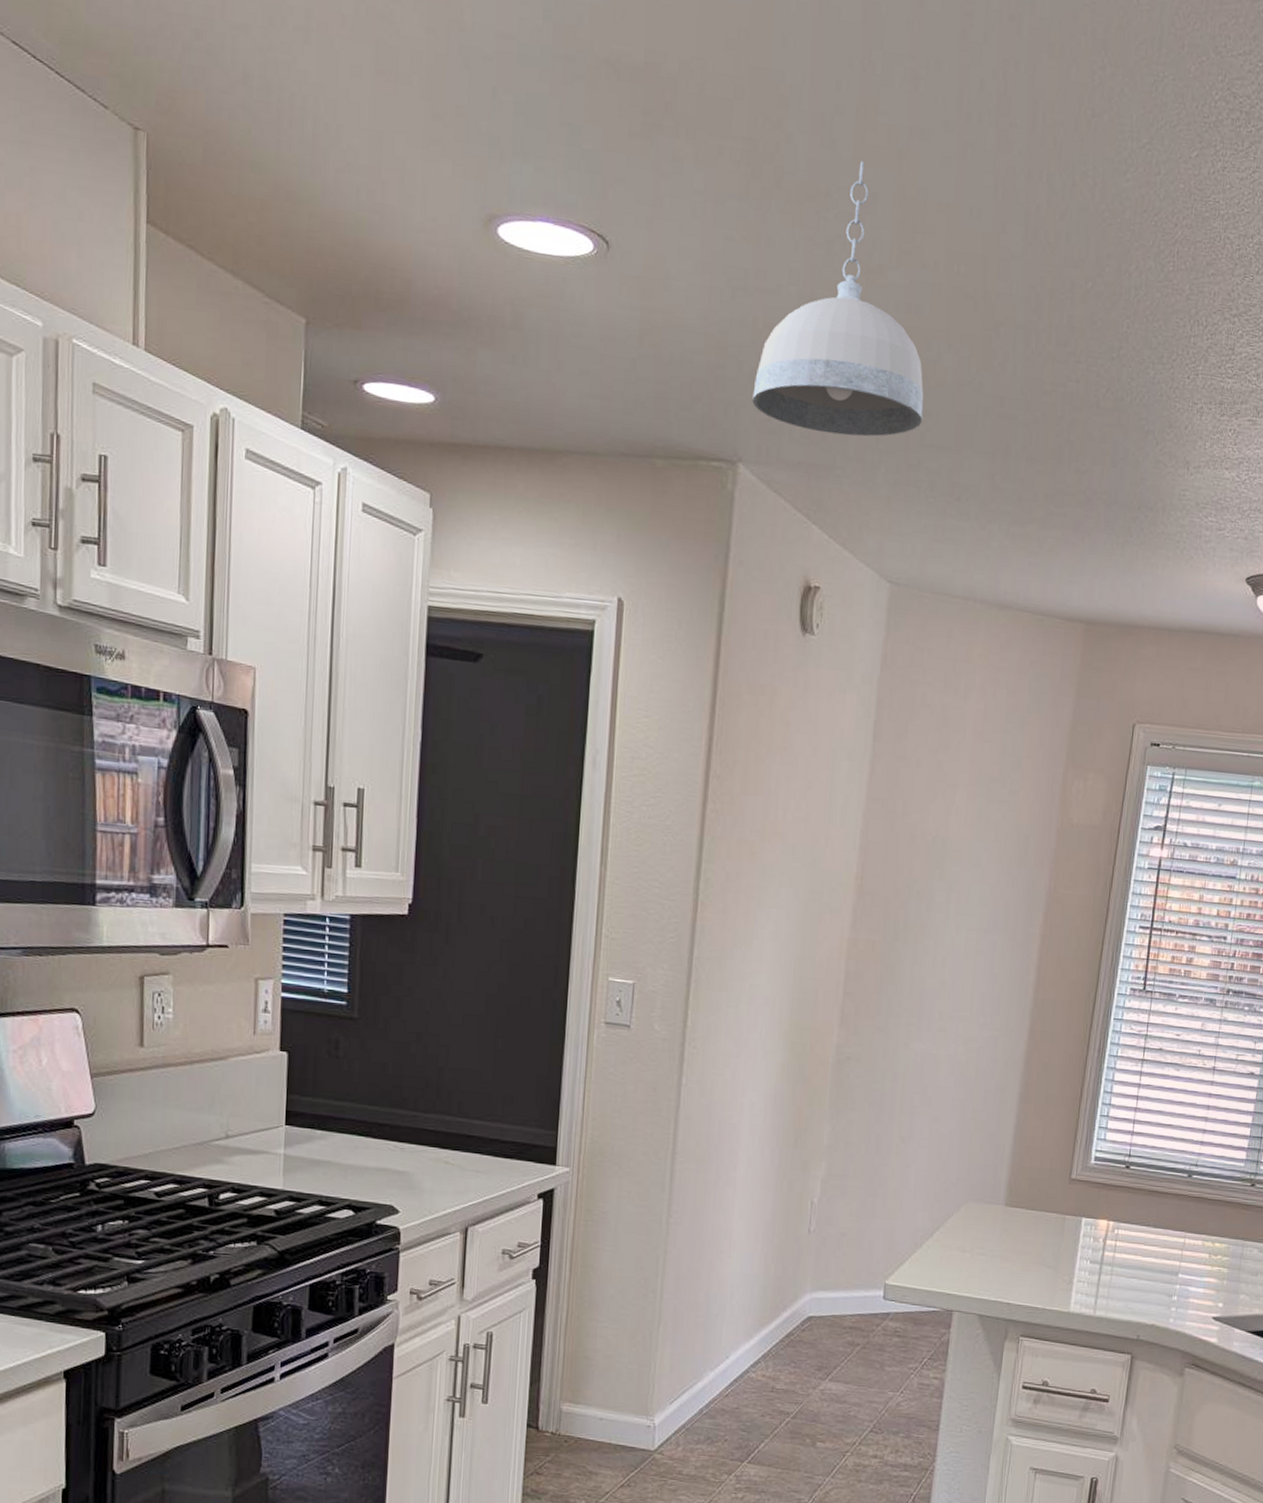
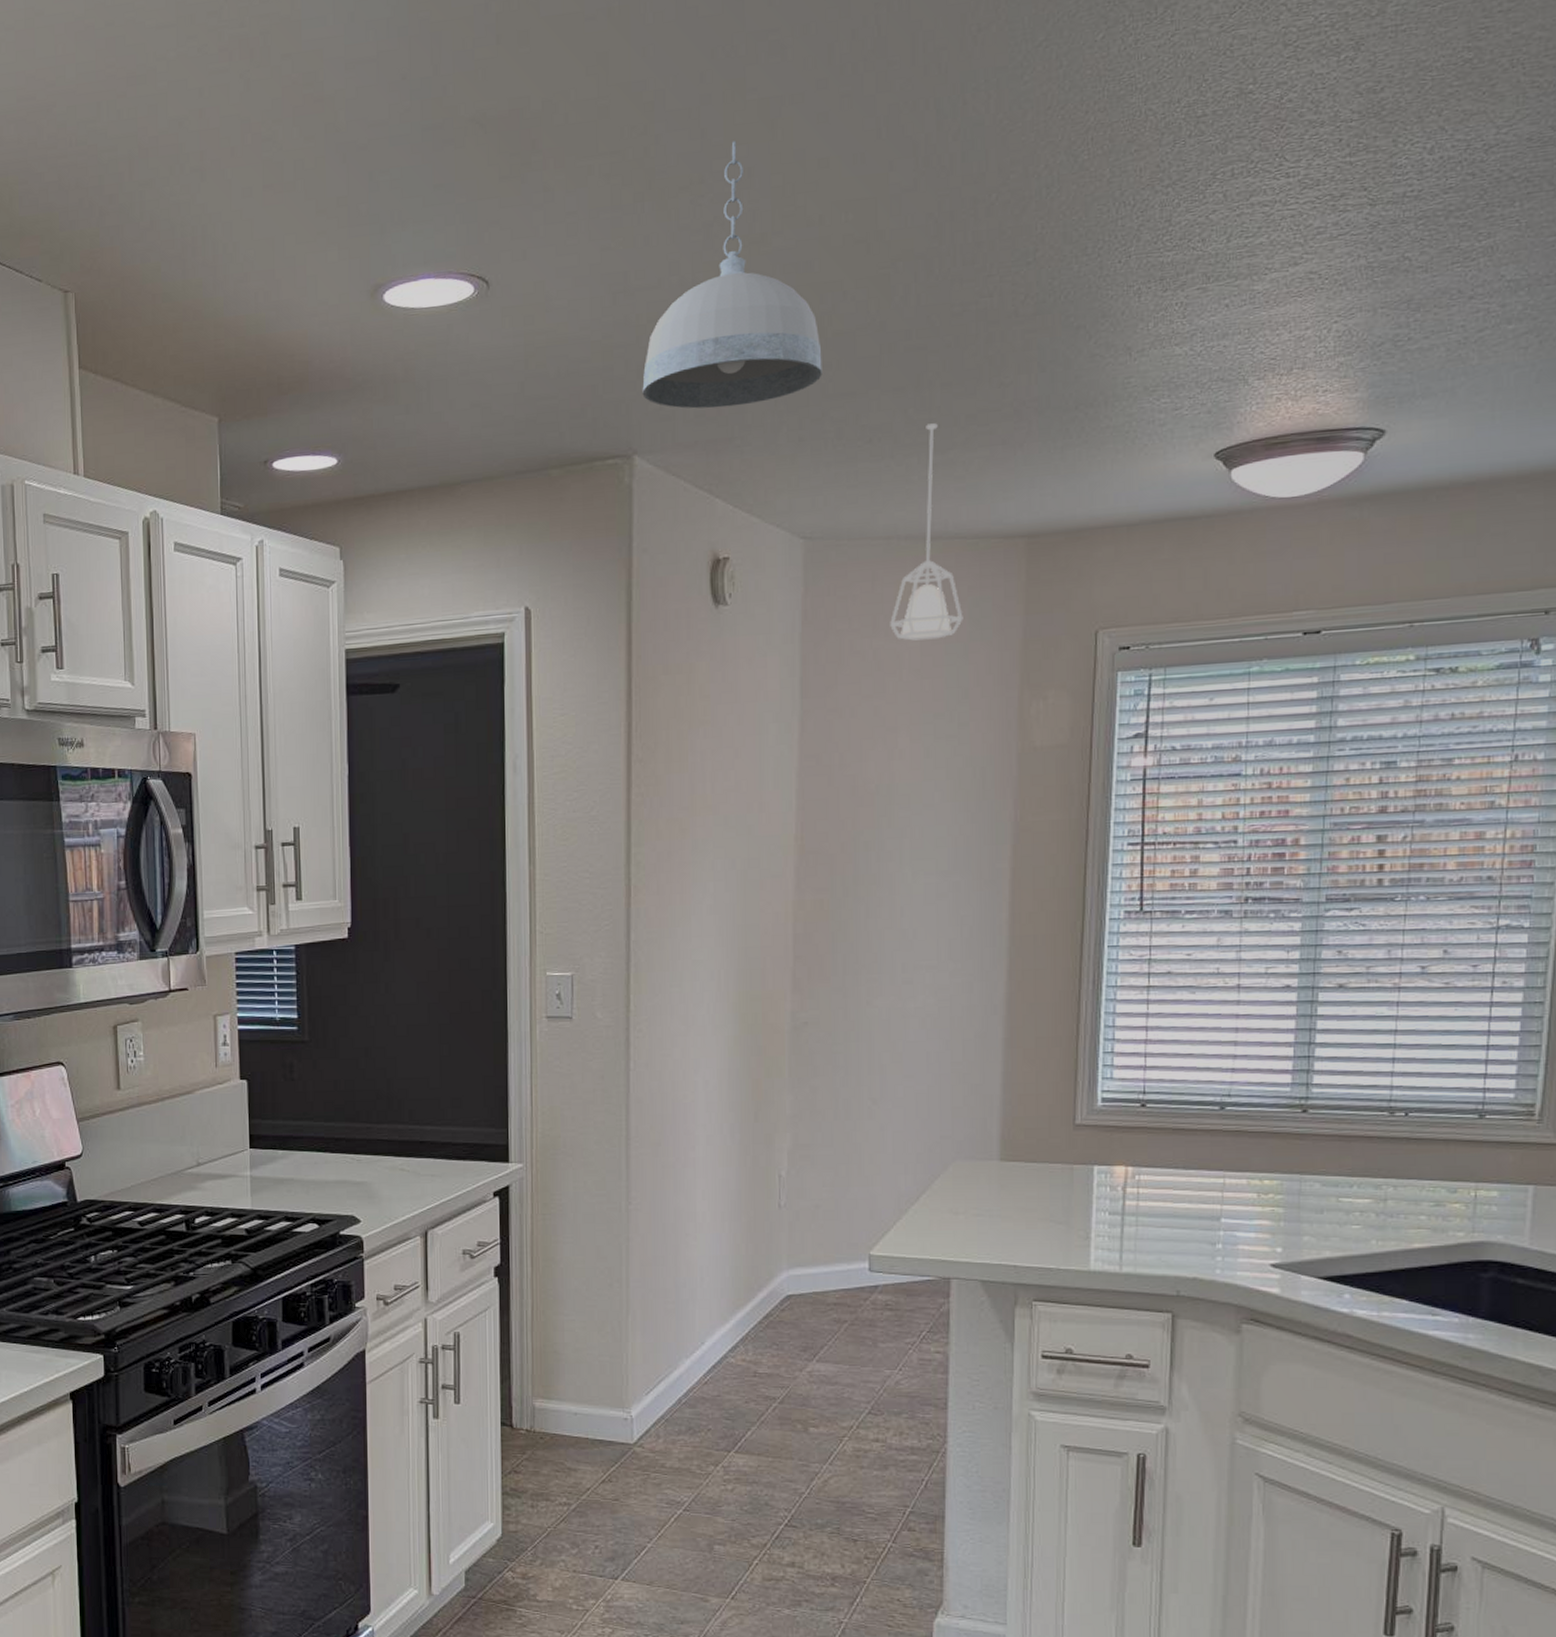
pendant lamp: none [959,494,1024,706] -> present [890,423,963,641]

